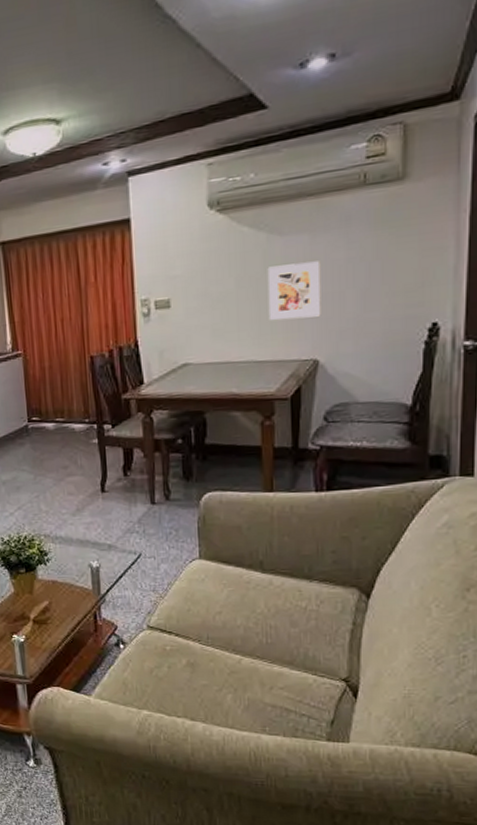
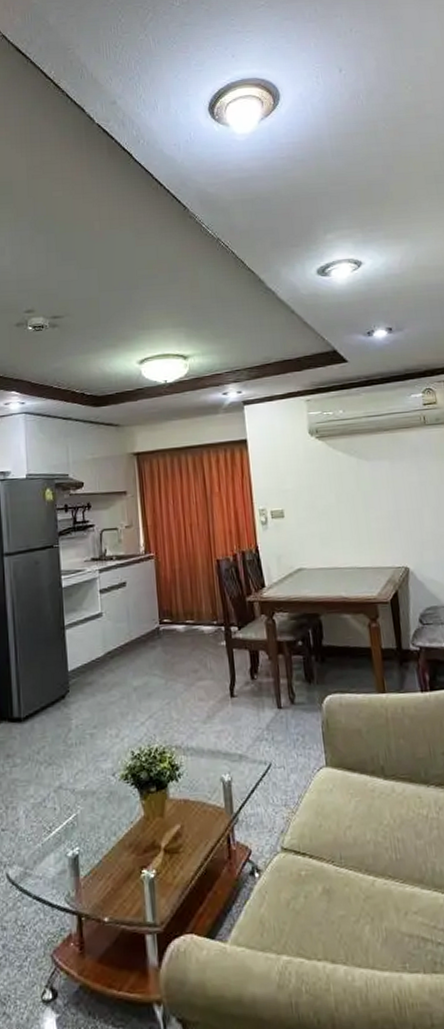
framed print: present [267,261,321,321] -> none [360,483,406,532]

